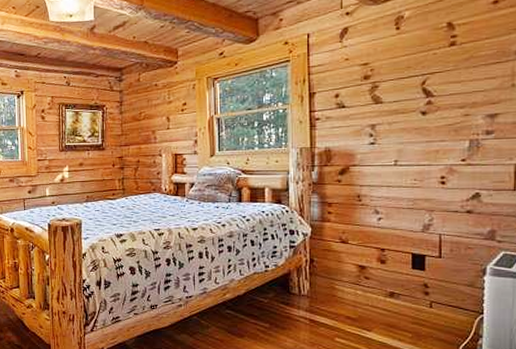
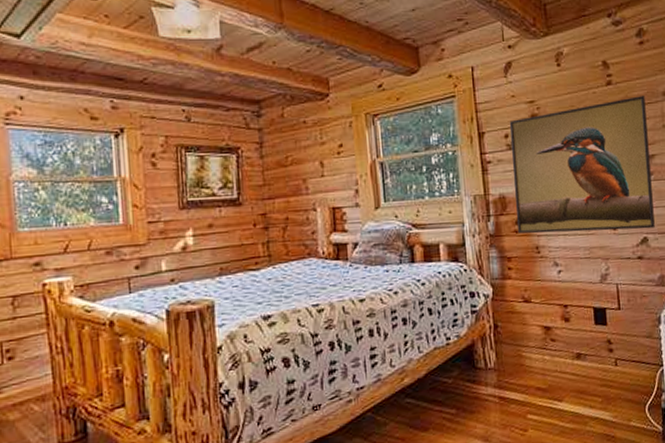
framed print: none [340,54,494,185] -> present [509,95,655,234]

